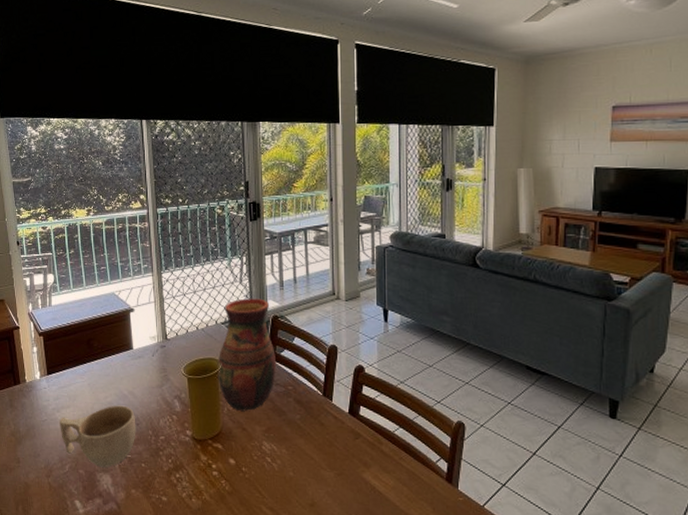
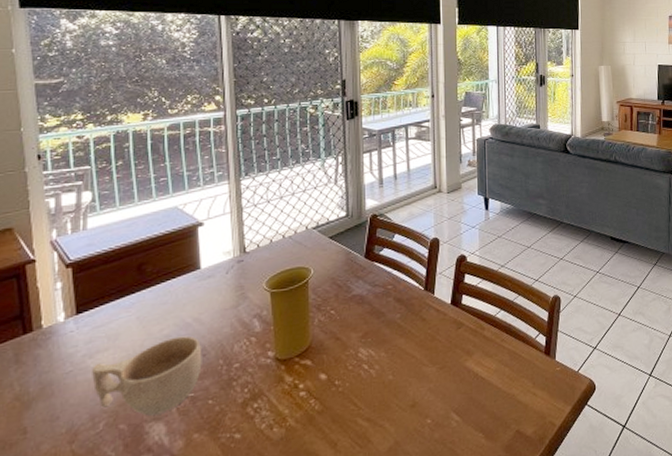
vase: present [217,298,277,412] -> none [307,198,375,321]

